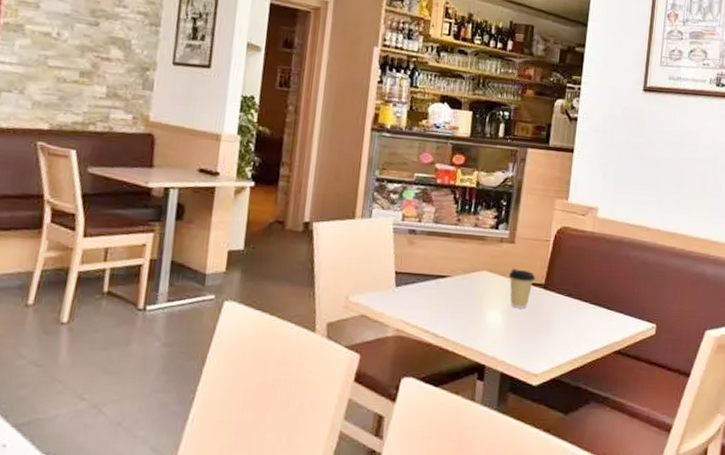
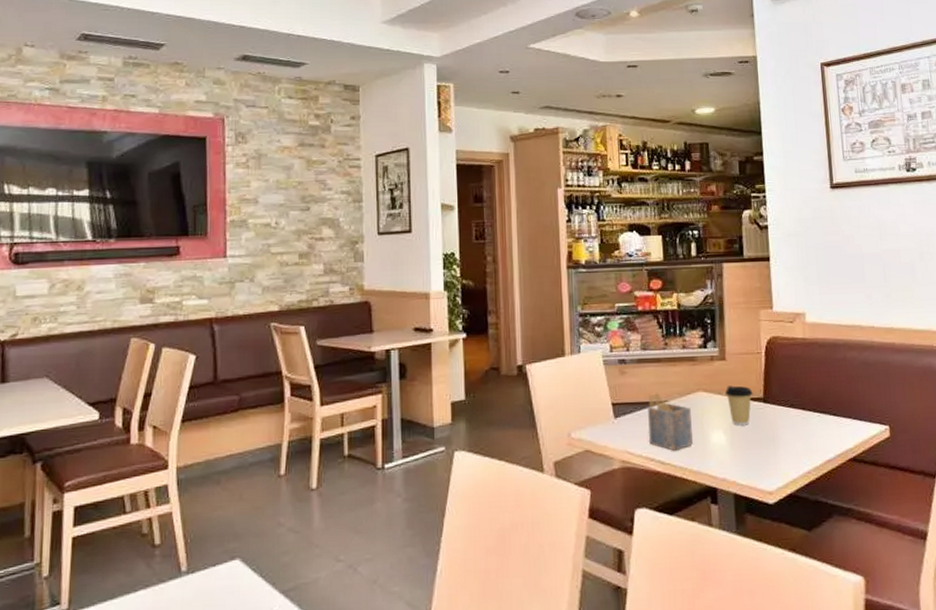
napkin holder: none [426,266,473,325] -> present [648,392,693,451]

